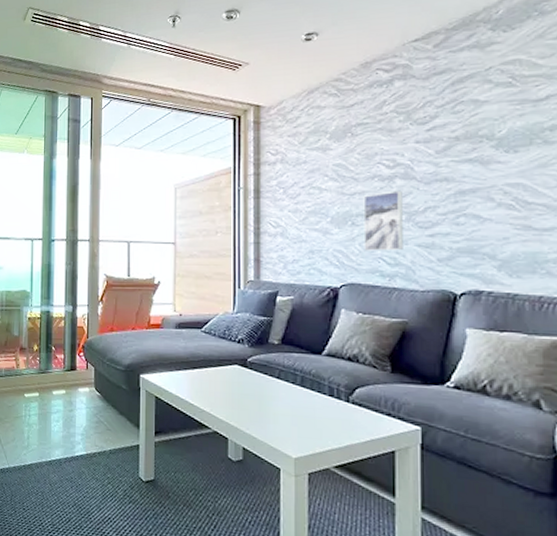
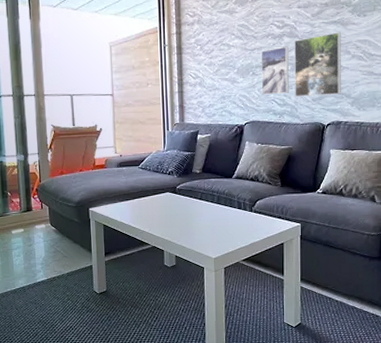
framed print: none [410,173,483,256] -> present [294,32,342,97]

